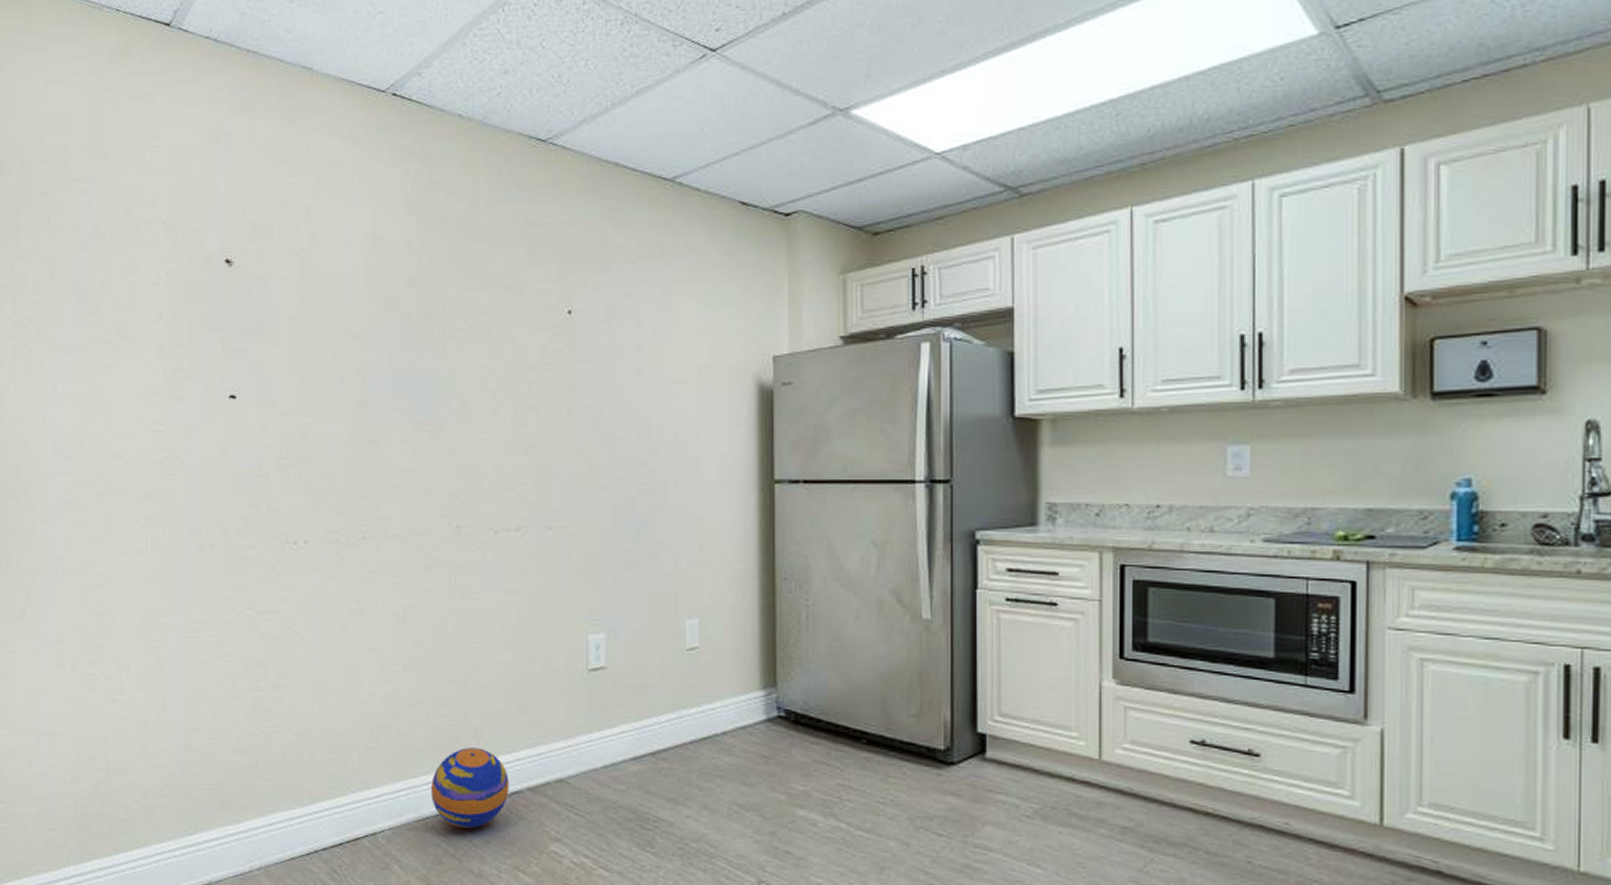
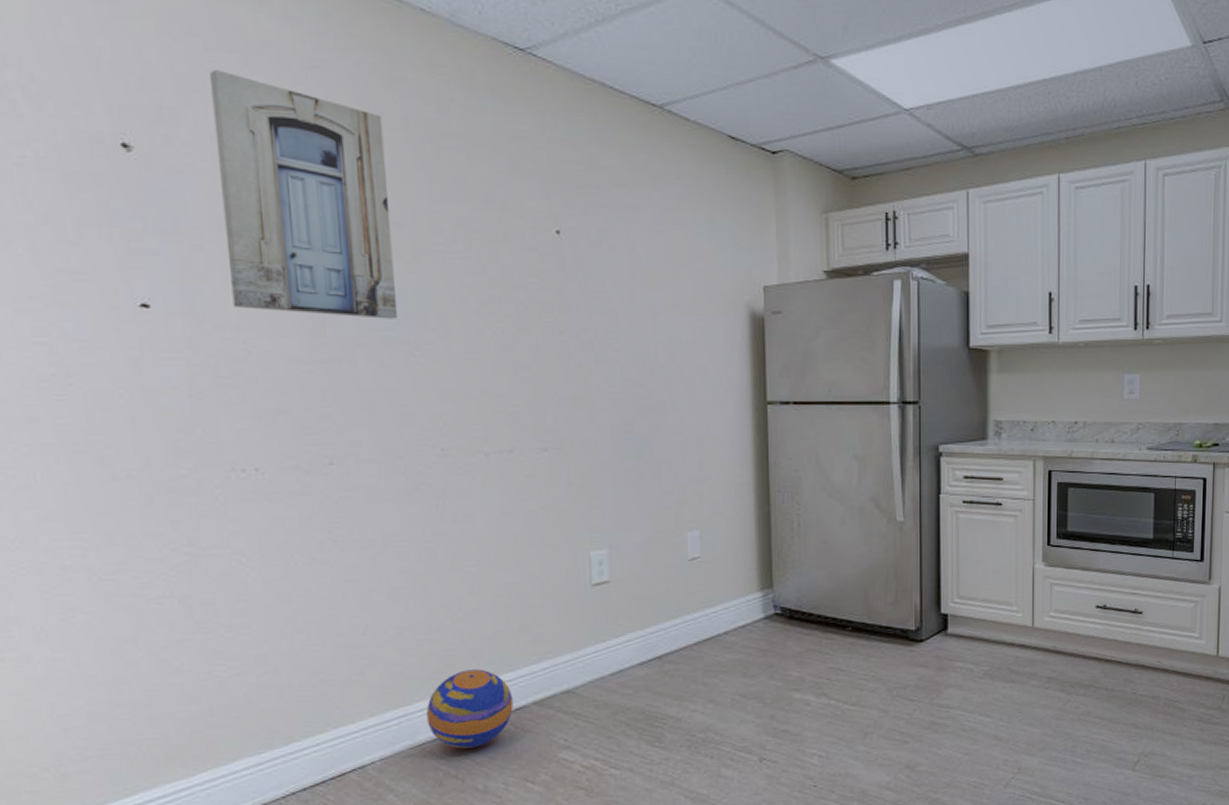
wall art: none [292,190,426,403] -> present [210,70,398,319]

